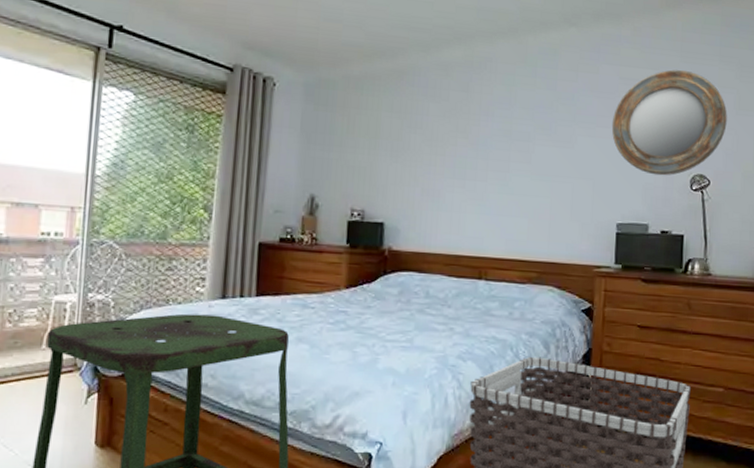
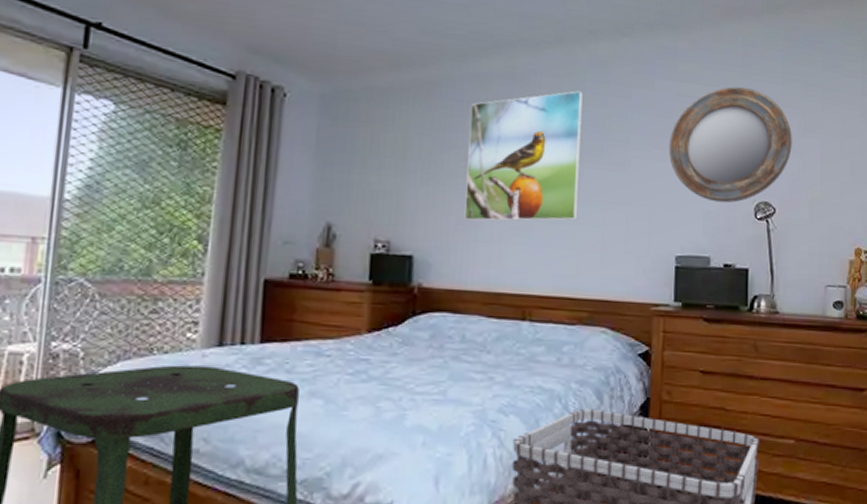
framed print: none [428,76,534,193] -> present [464,90,583,221]

